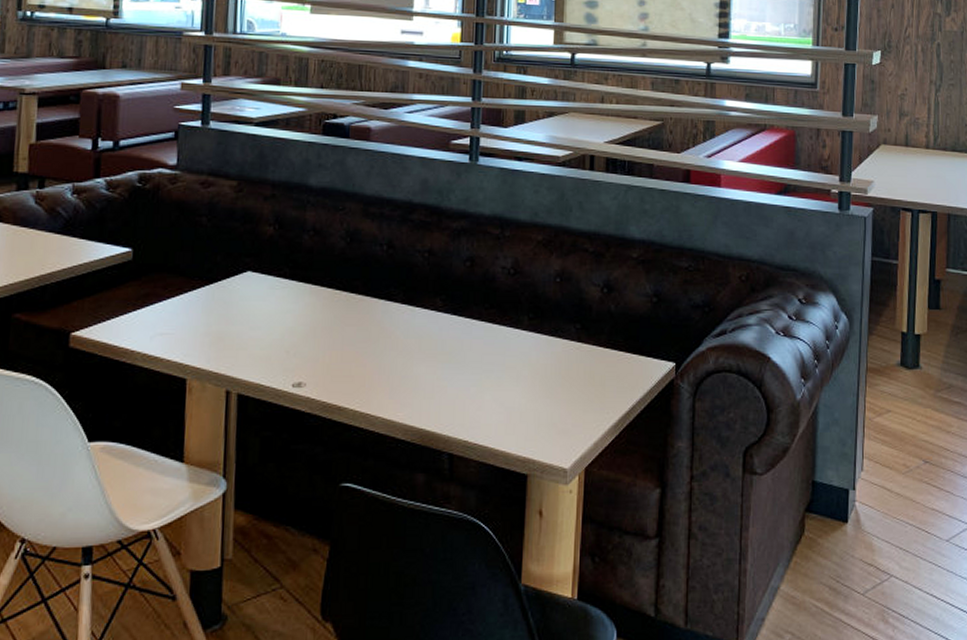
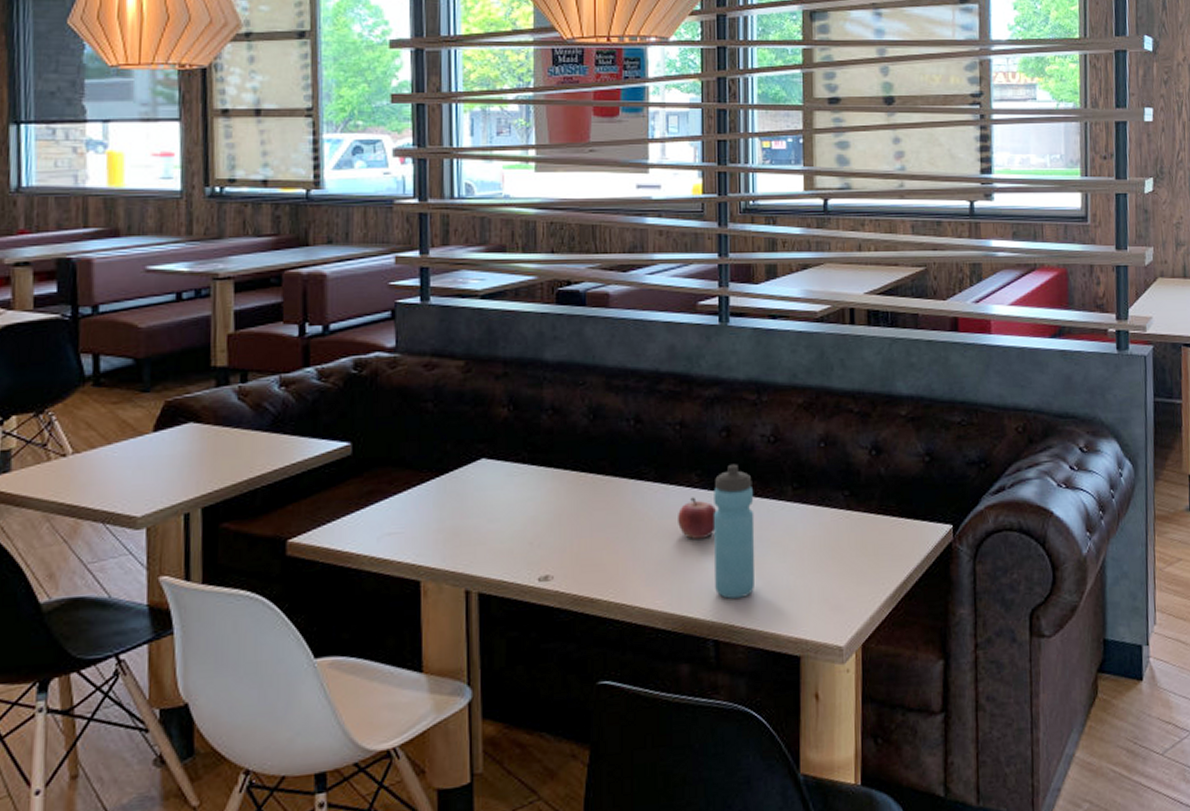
fruit: none [422,320,458,359] -> present [678,497,717,539]
water bottle: none [452,292,493,416] -> present [714,464,755,599]

